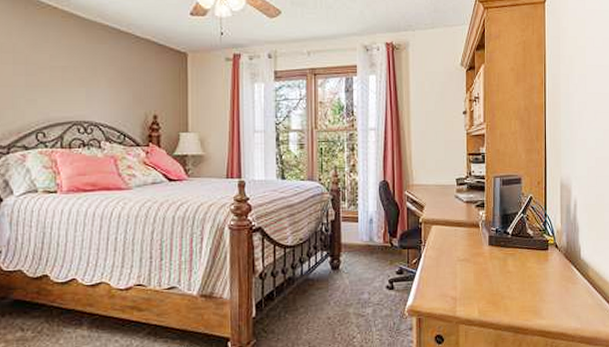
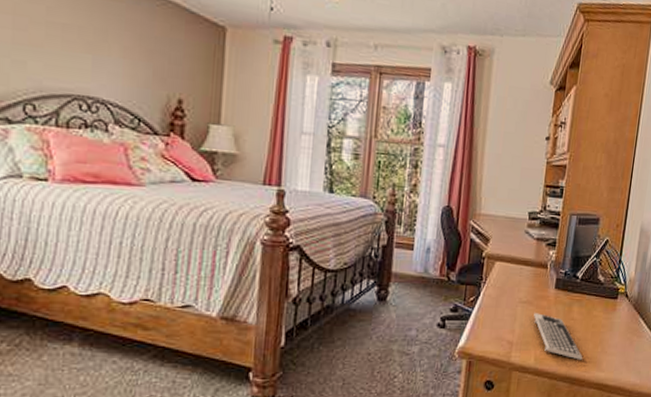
keyboard: none [472,269,524,310] -> present [534,313,583,360]

